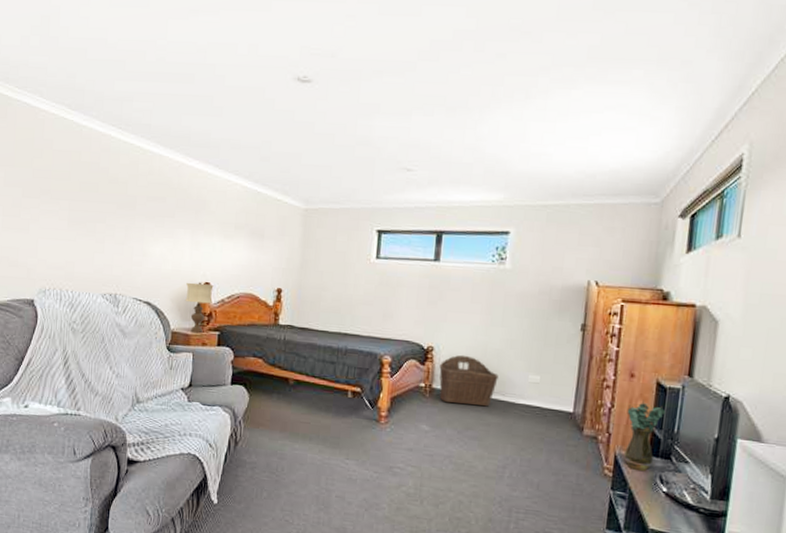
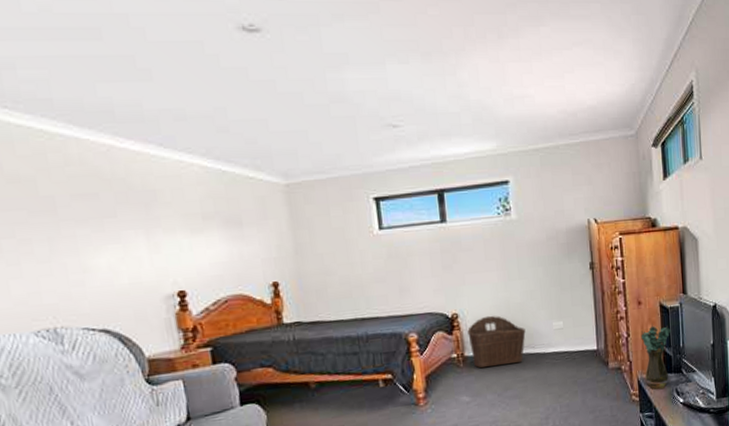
table lamp: present [185,282,214,333] -> none [154,291,195,356]

